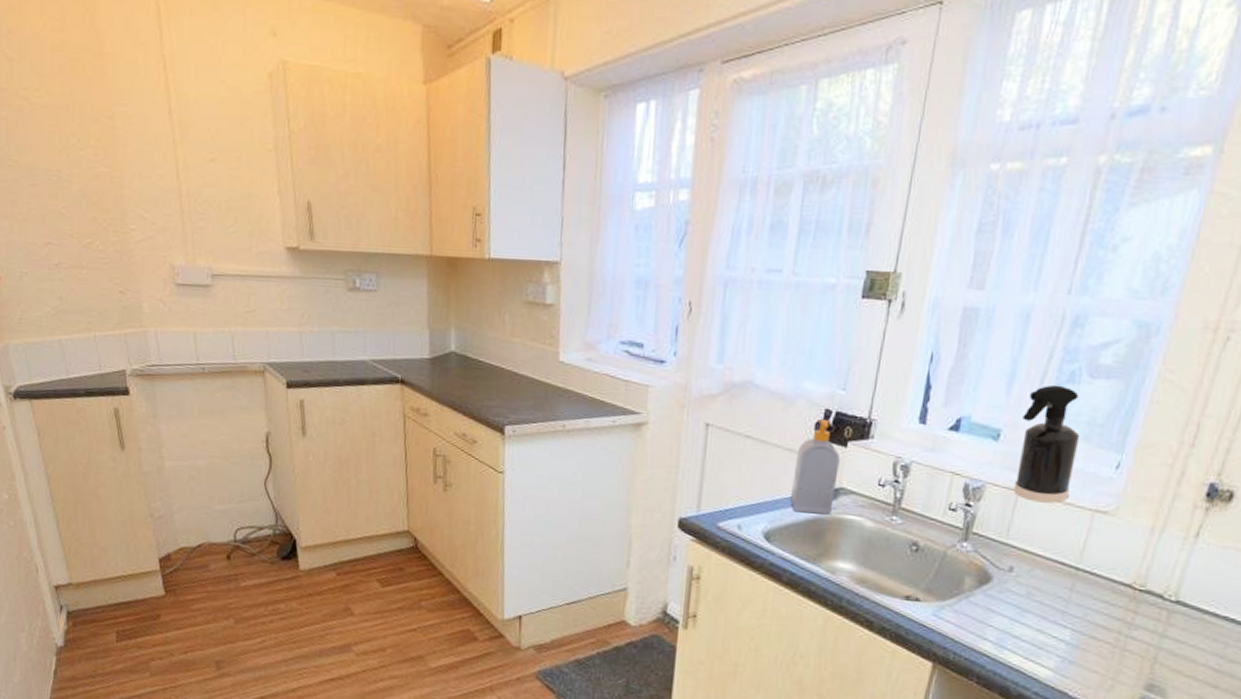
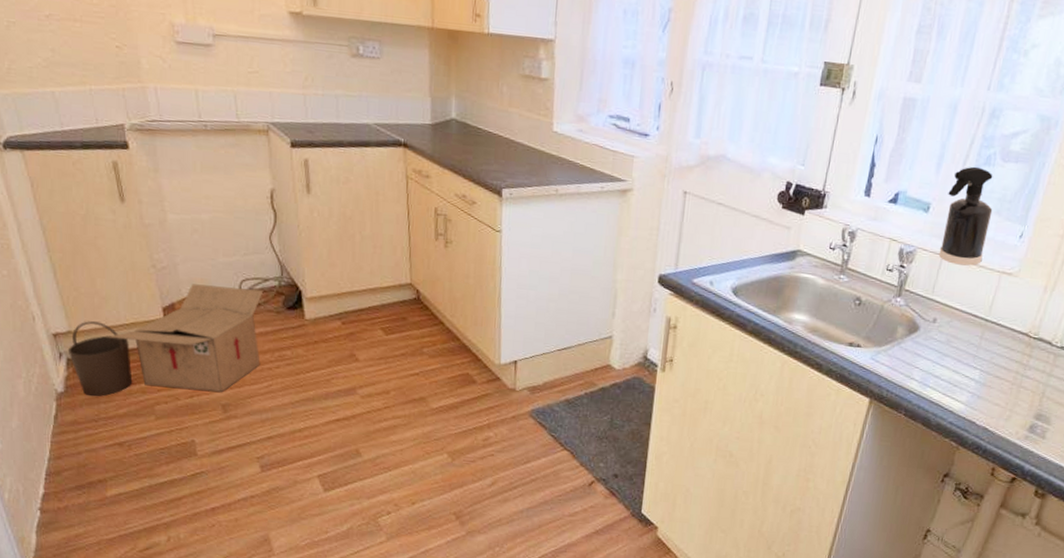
bucket: none [68,572,129,651] -> present [67,321,133,396]
cardboard box: none [106,533,258,649] -> present [108,284,264,393]
soap bottle: present [790,419,840,515] -> none [755,190,799,273]

